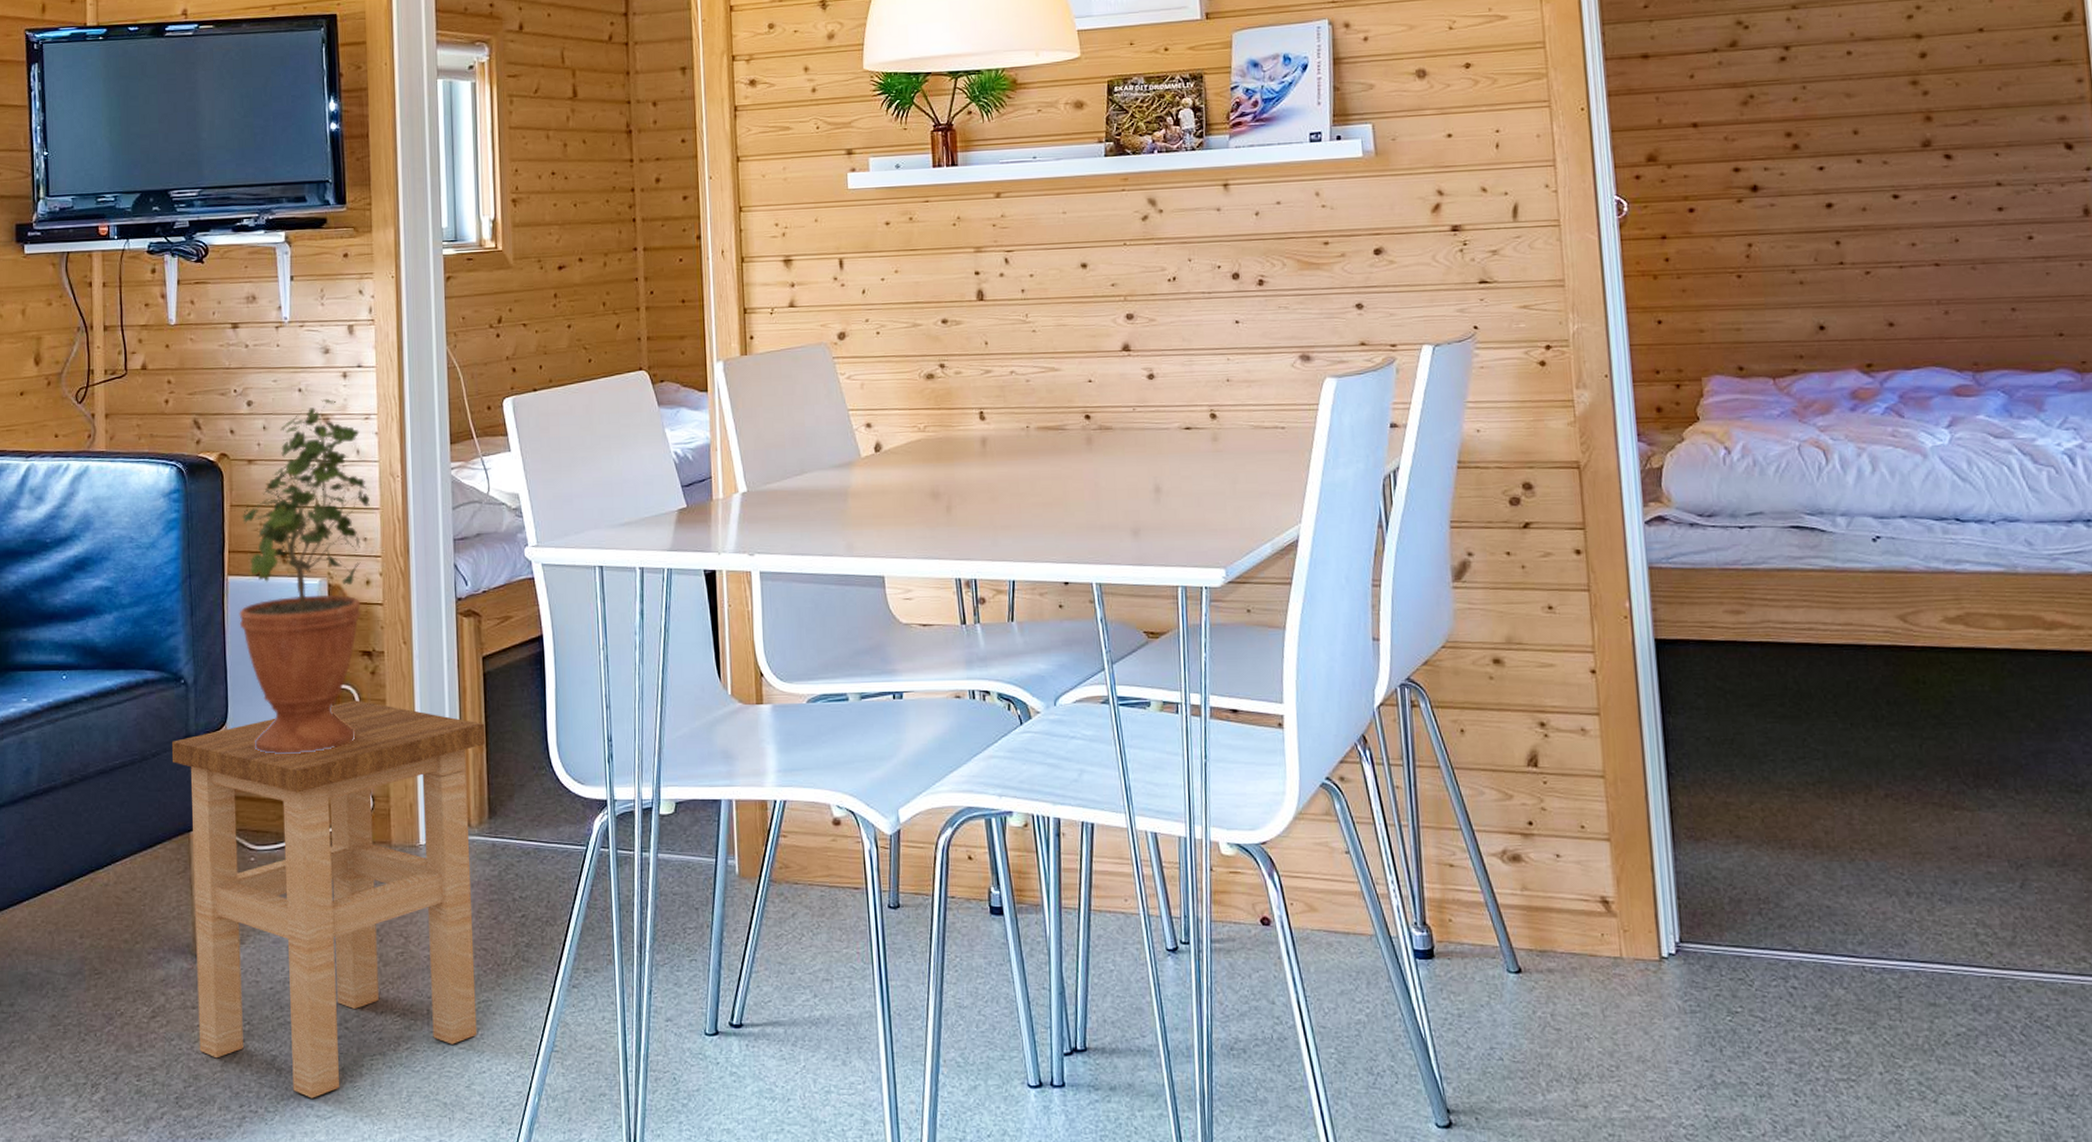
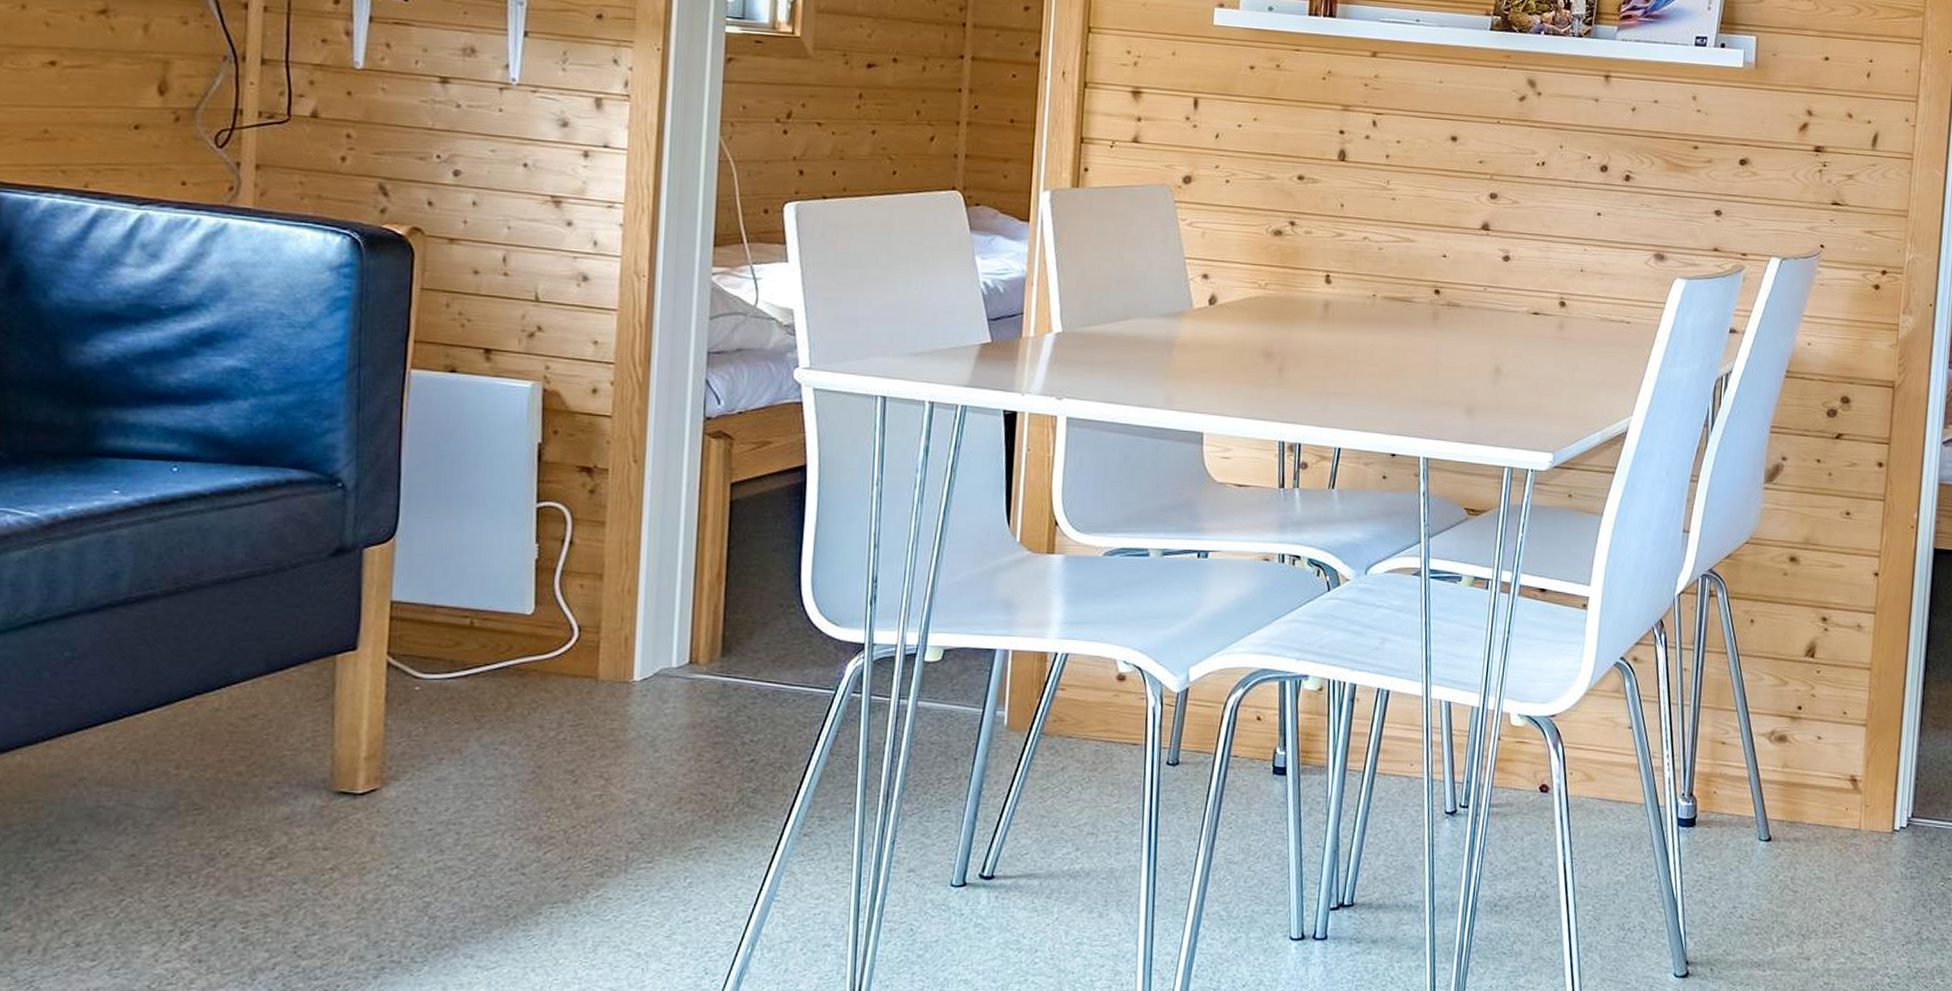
stool: present [172,700,485,1098] -> none [319,520,725,948]
potted plant: present [239,398,370,754] -> none [421,178,606,575]

